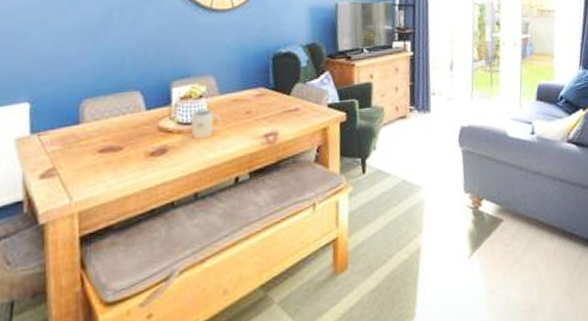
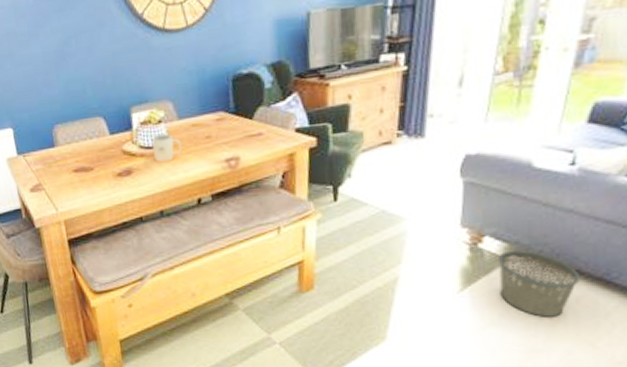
basket: none [494,210,554,274] -> present [497,249,581,317]

